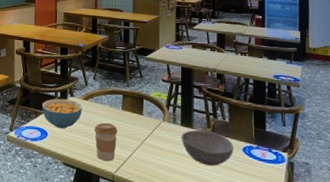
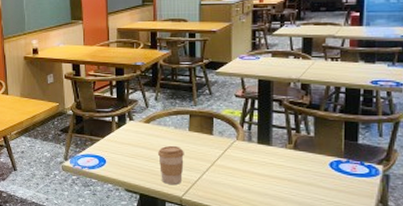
cereal bowl: present [41,98,82,129] -> none [97,123,143,155]
soup bowl: present [181,130,233,166] -> none [257,147,318,184]

